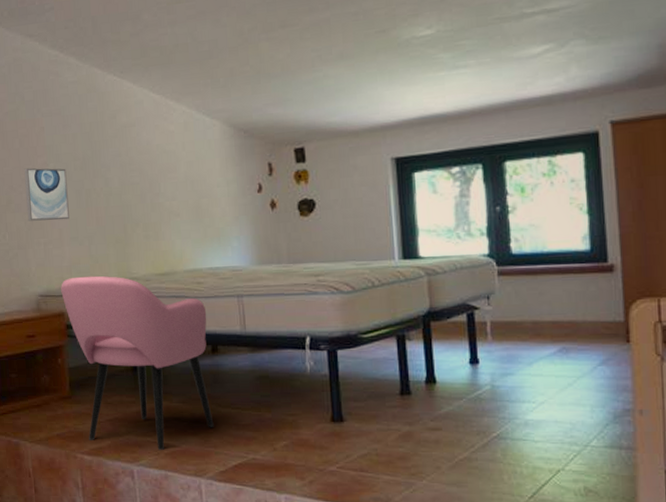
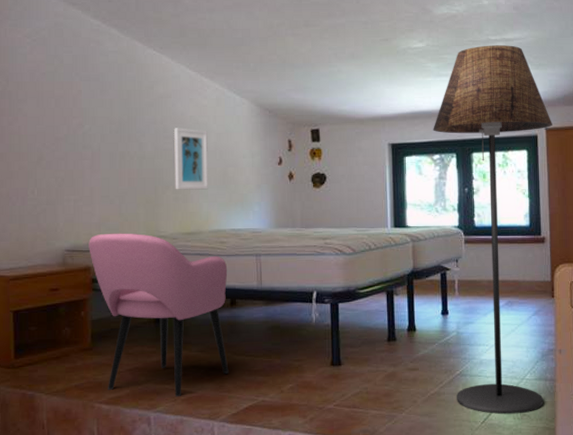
wall art: present [24,168,70,221] -> none [58,127,102,179]
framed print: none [140,158,180,227] -> present [174,128,208,190]
floor lamp: none [449,17,621,489] -> present [433,45,552,415]

